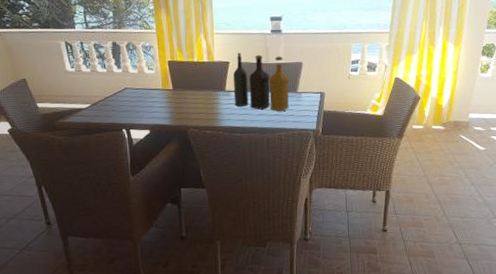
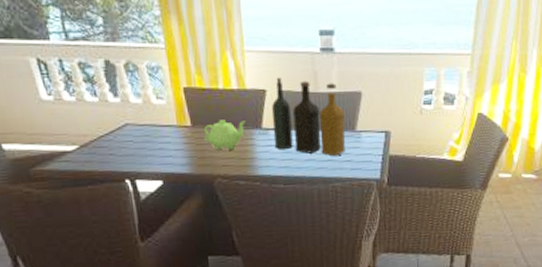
teakettle: none [181,84,213,108] -> present [203,120,245,150]

